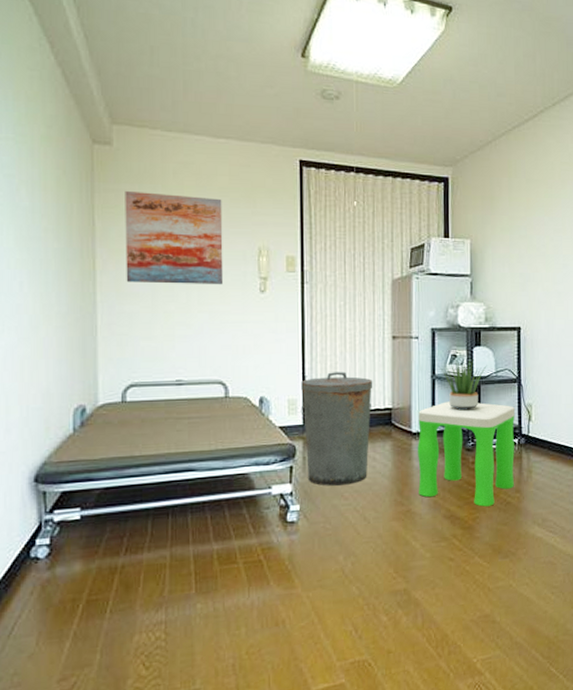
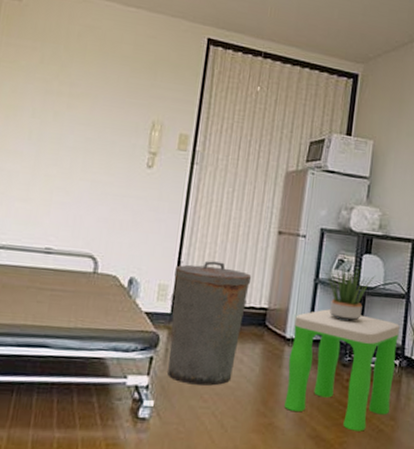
wall art: present [125,190,224,285] -> none [12,46,123,155]

